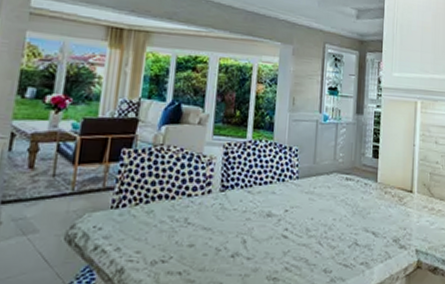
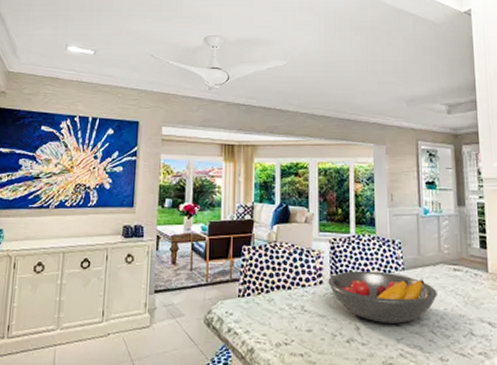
fruit bowl: none [217,178,329,235] -> present [328,270,439,324]

